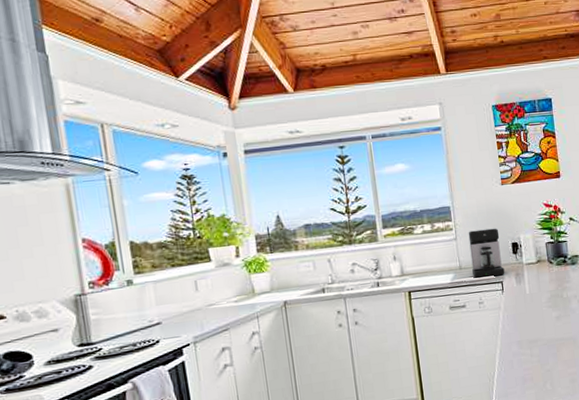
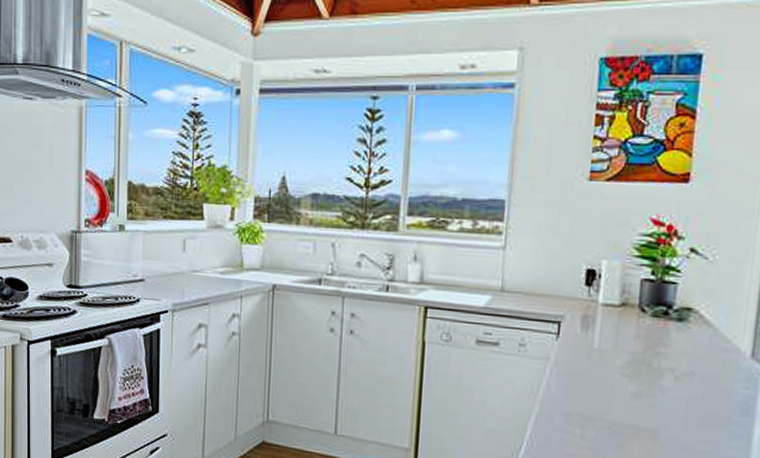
coffee maker: present [468,228,505,279] -> none [518,240,571,313]

